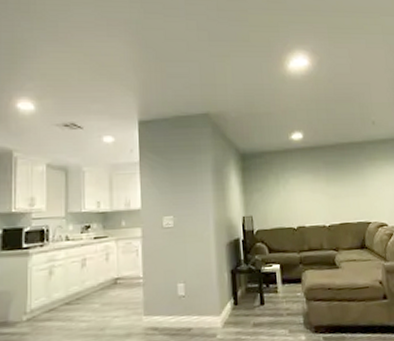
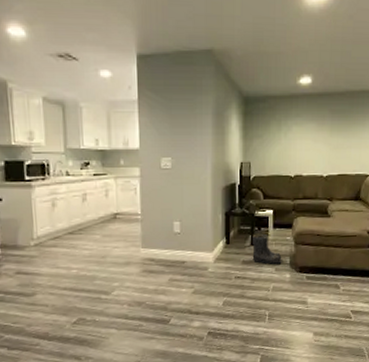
boots: none [261,290,295,326] -> present [252,233,282,264]

